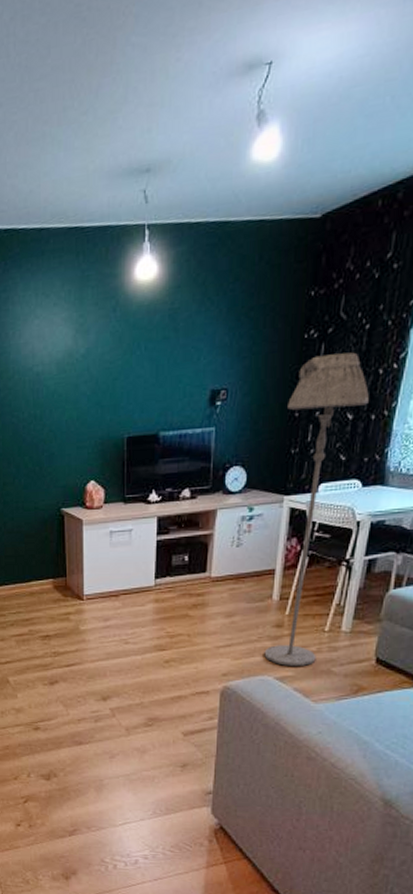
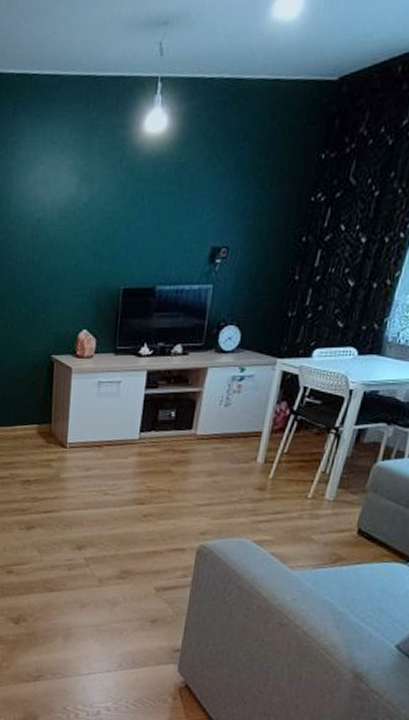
floor lamp: present [264,352,369,667] -> none [244,218,373,532]

